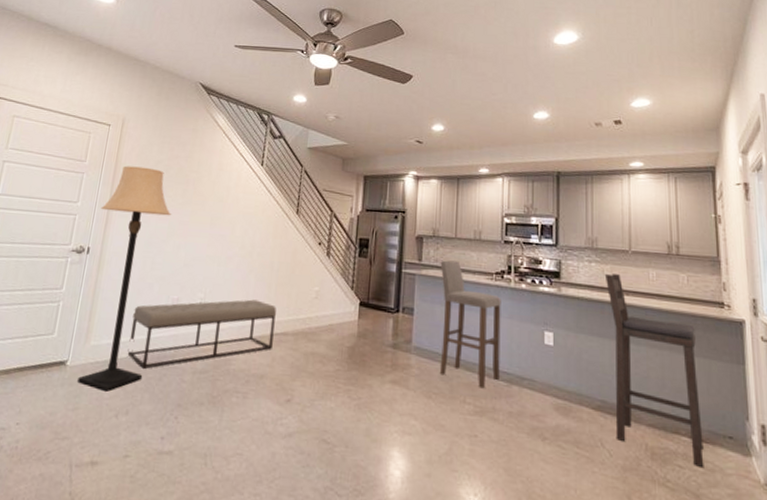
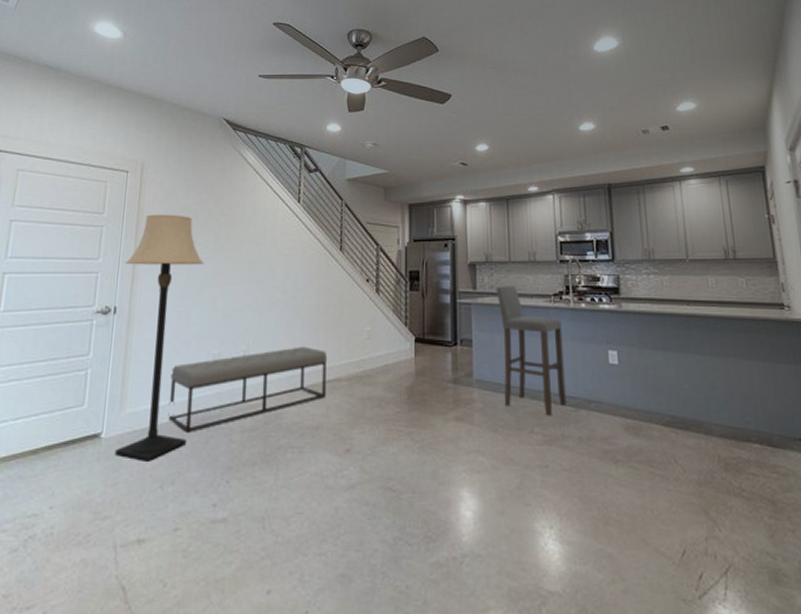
bar stool: present [604,273,704,467] -> none [664,284,778,473]

